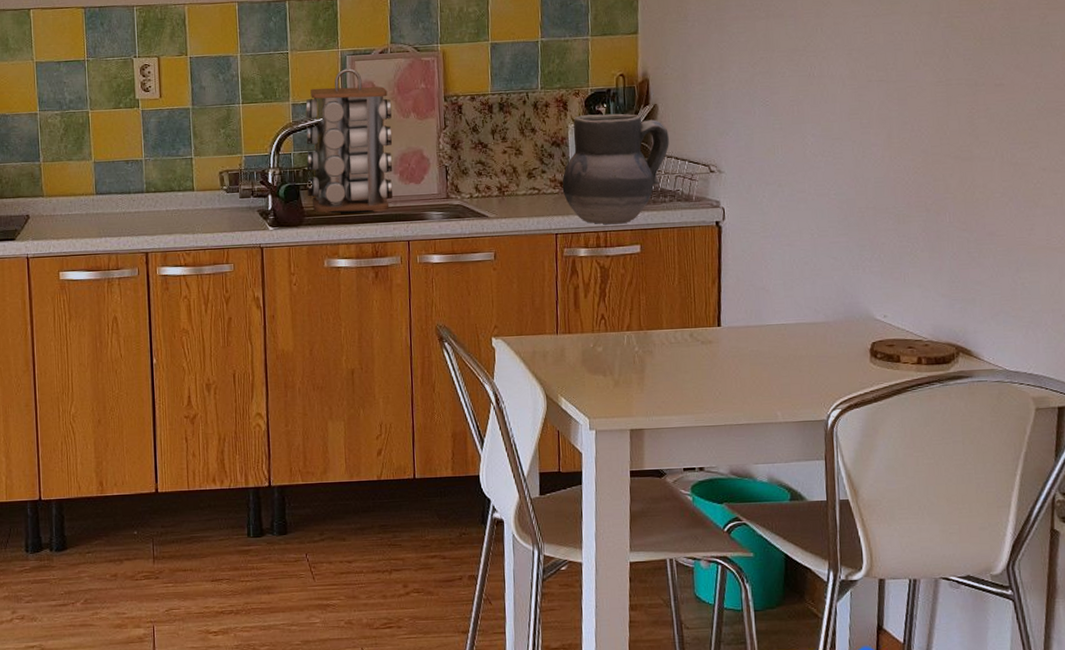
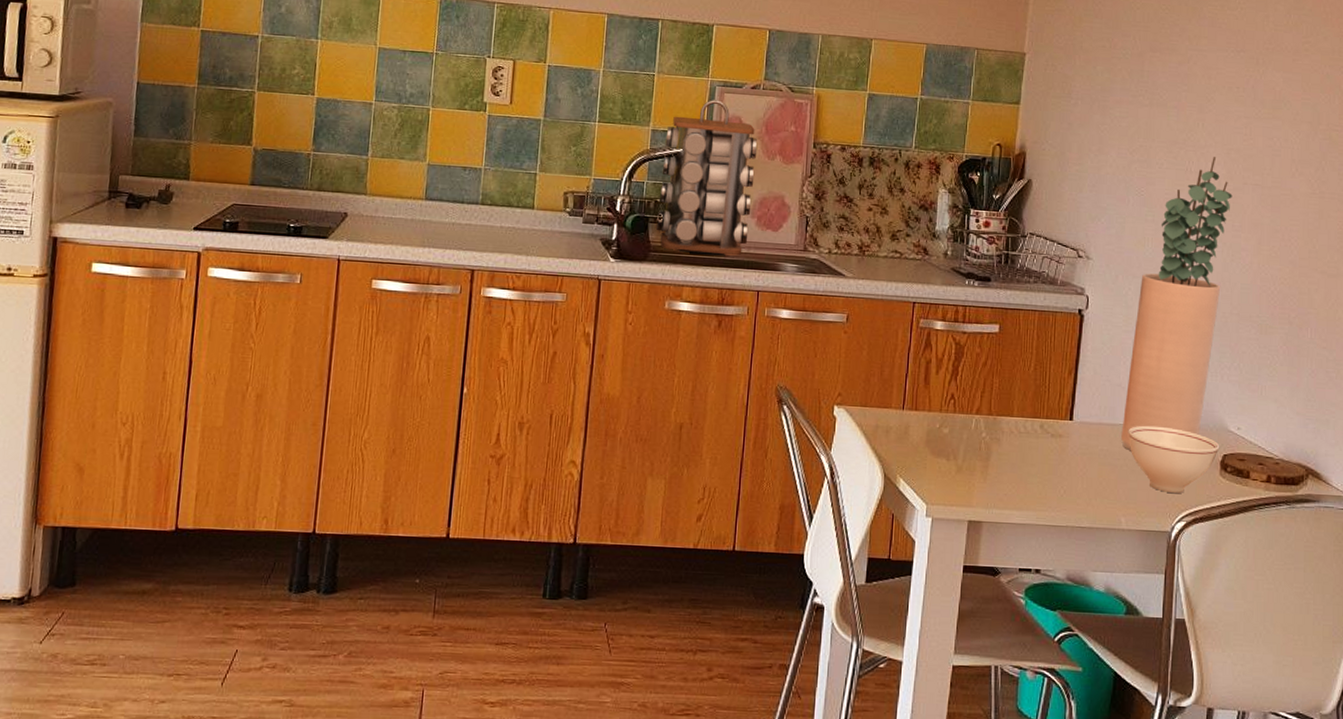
ceramic jug: present [562,113,669,225] -> none [925,181,1040,300]
vase: none [769,59,858,348] -> present [1121,157,1233,450]
bowl: none [775,322,868,385] -> present [1128,425,1220,494]

